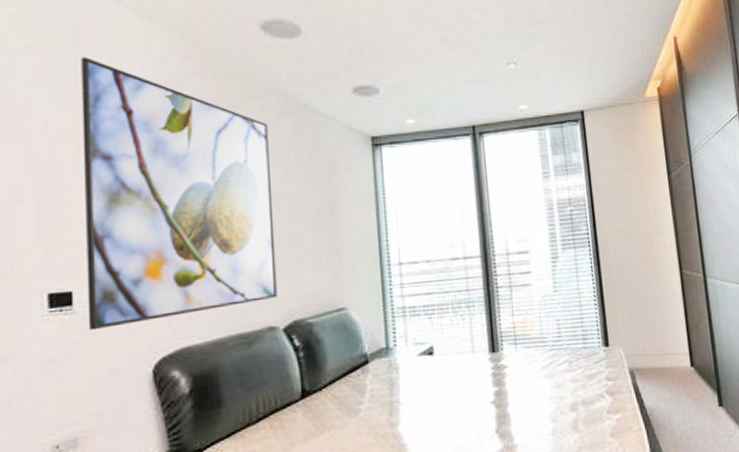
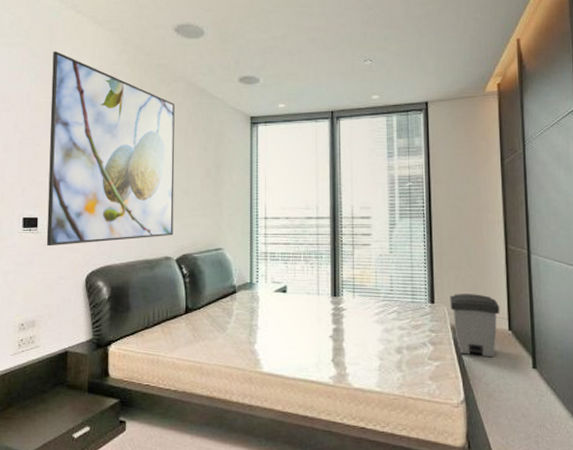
trash can: none [625,329,681,402] -> present [450,294,500,358]

